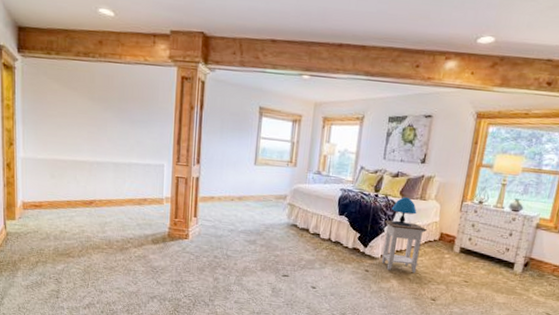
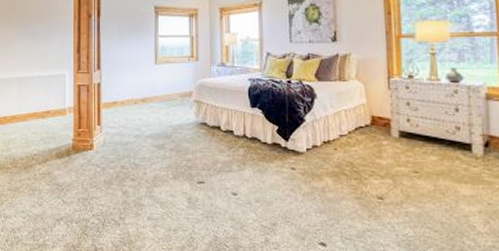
nightstand: present [381,220,428,274] -> none [303,108,356,167]
table lamp: present [391,197,417,227] -> none [308,80,339,112]

